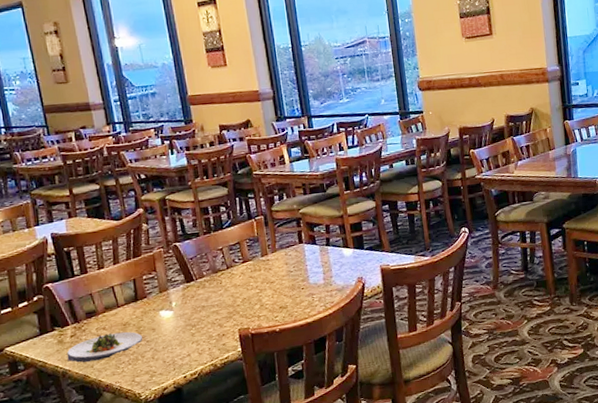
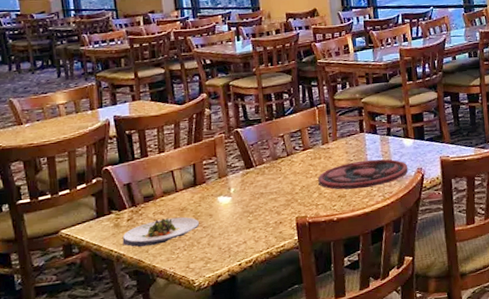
plate: none [259,269,349,301] -> present [318,159,408,190]

